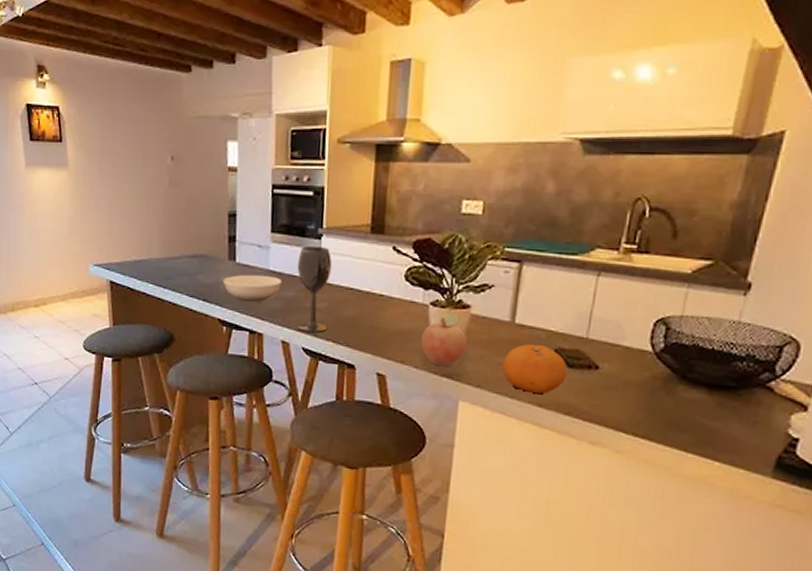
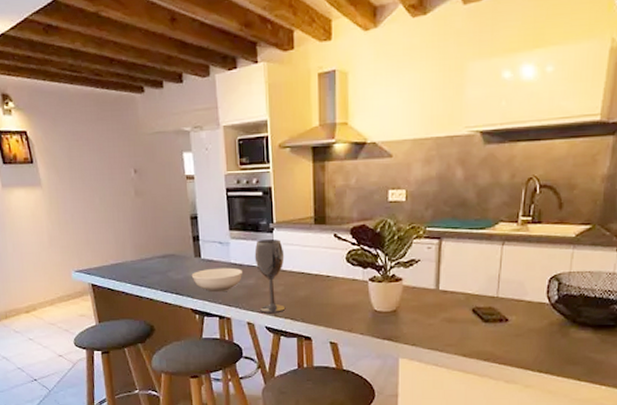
fruit: present [421,313,468,367] -> none [365,286,402,332]
fruit: present [502,343,568,395] -> none [432,305,484,347]

